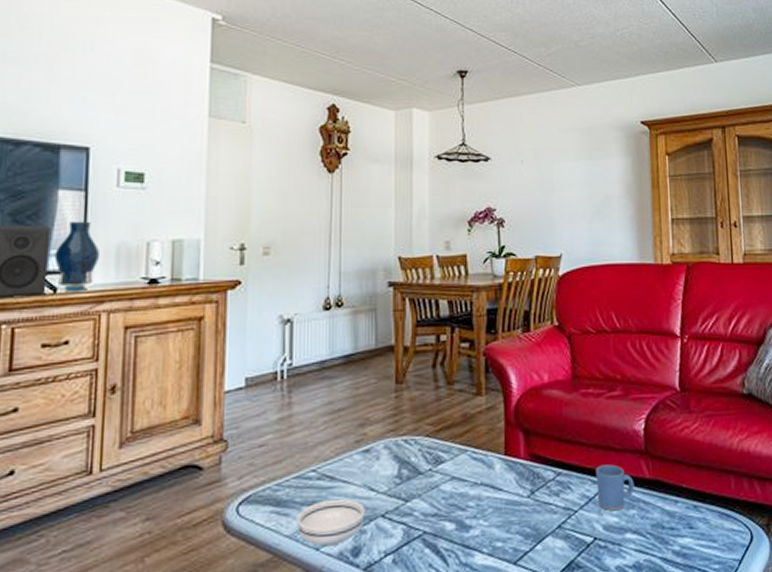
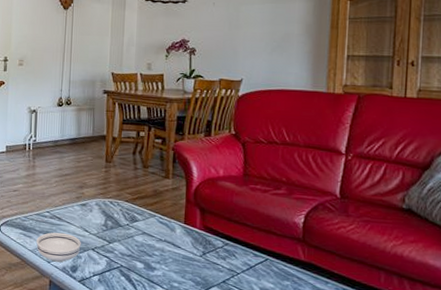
mug: present [596,464,635,511] -> none [257,243,291,280]

